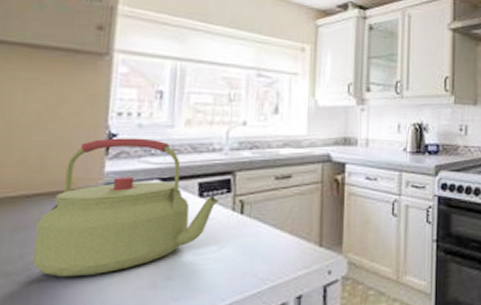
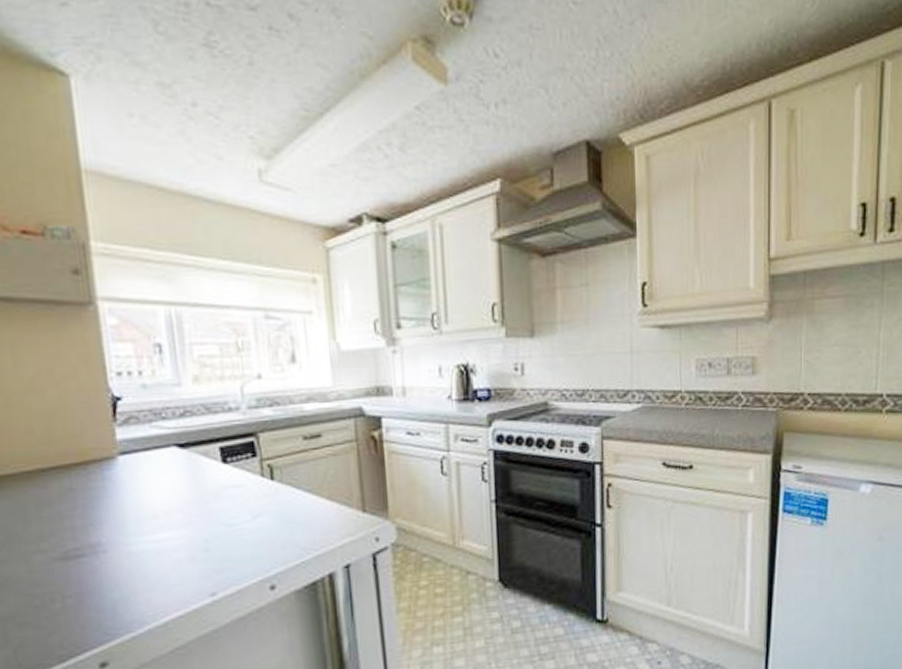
kettle: present [32,138,220,277] -> none [59,400,246,552]

